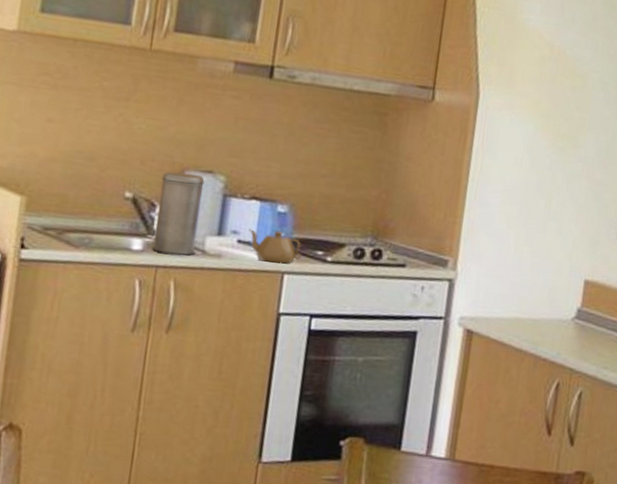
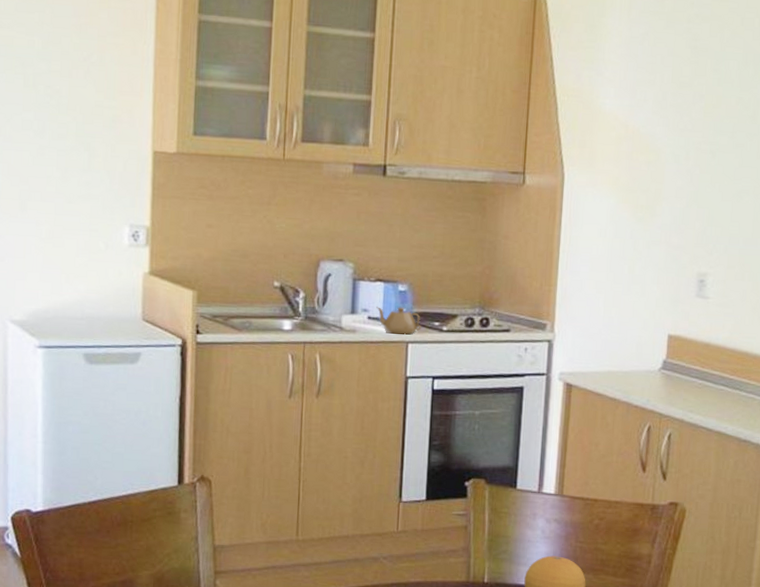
canister: present [152,171,205,256] -> none [300,262,337,333]

